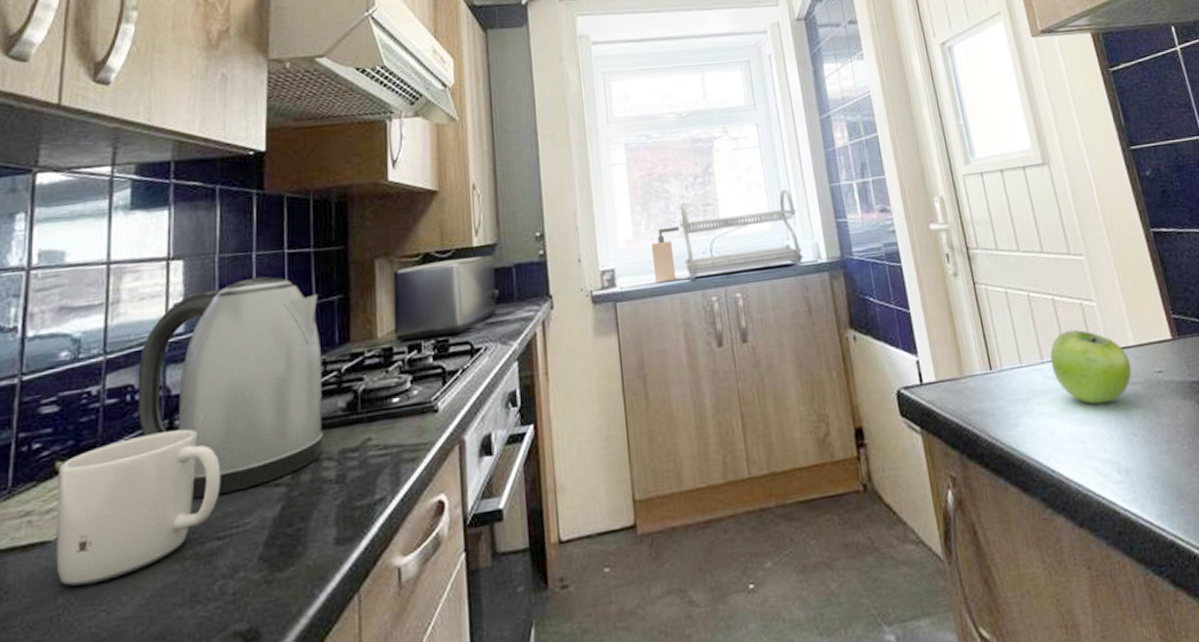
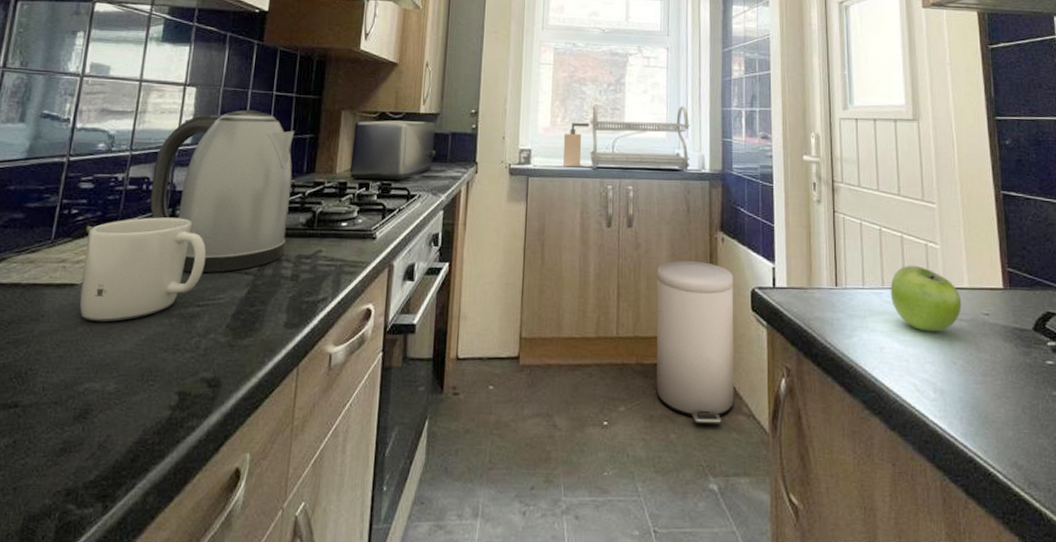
pedal bin: none [784,368,899,565] -> present [656,260,735,424]

